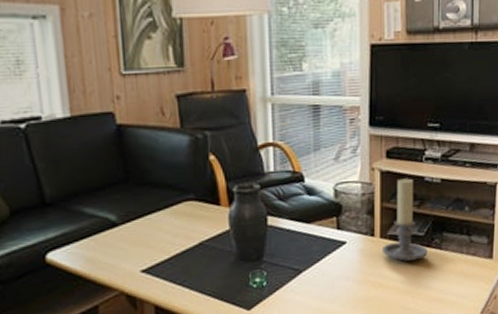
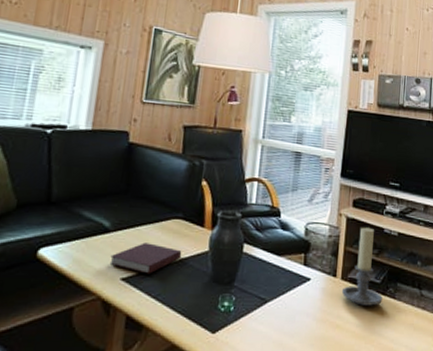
notebook: none [124,230,201,263] -> present [109,242,182,274]

